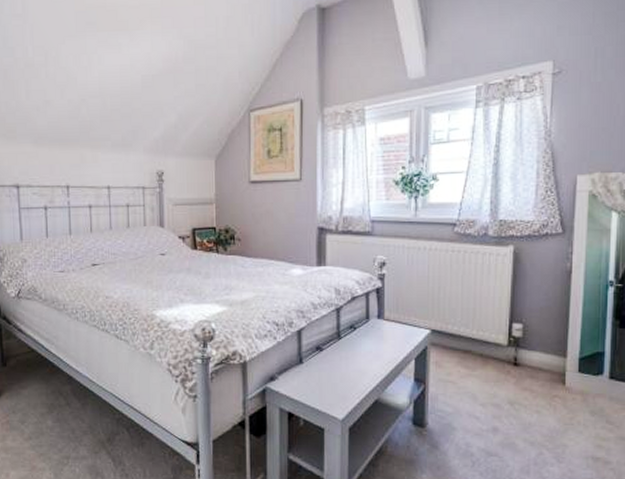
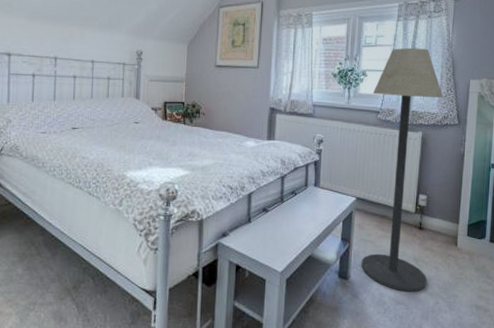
floor lamp: none [441,140,541,441] -> present [361,47,443,292]

